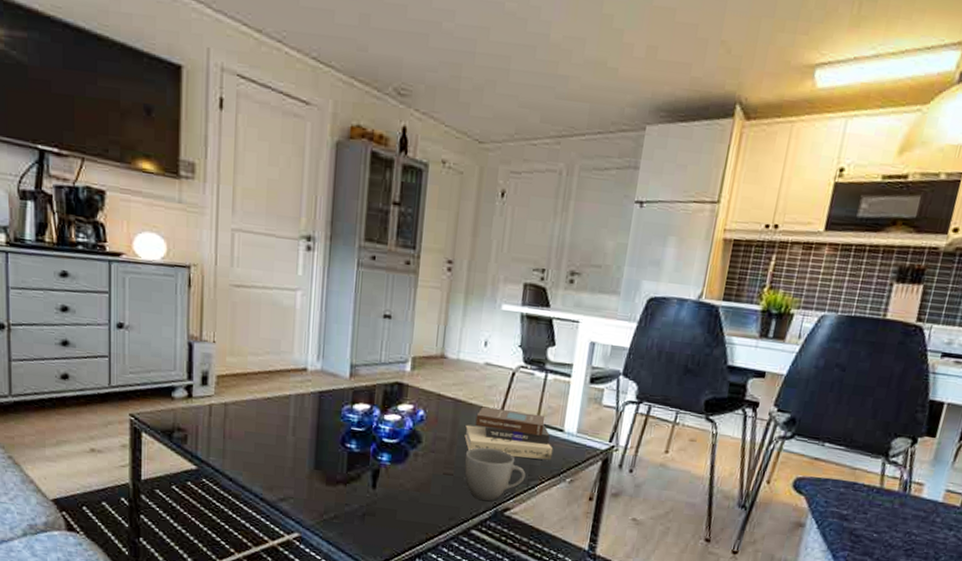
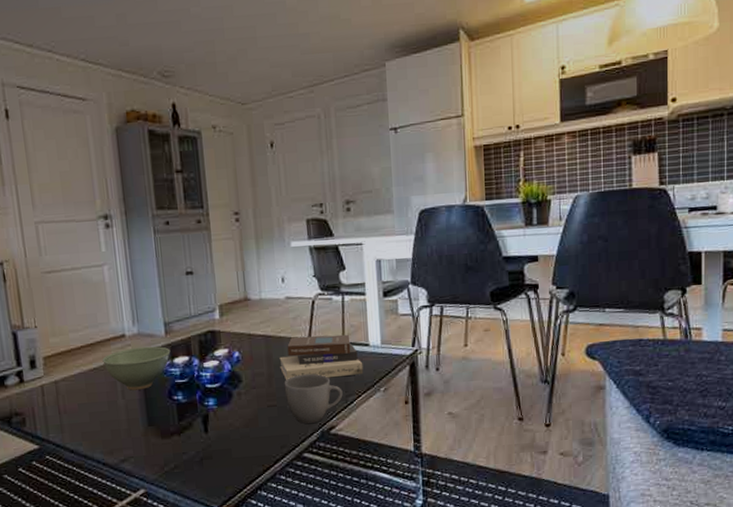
bowl: none [278,384,352,430] -> present [102,346,171,391]

